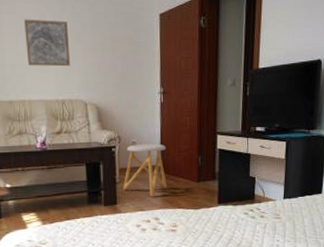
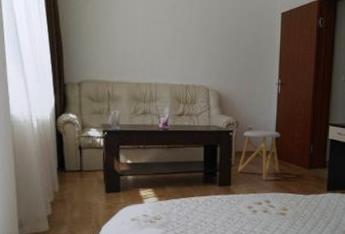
wall art: present [24,19,71,67] -> none [156,10,197,55]

